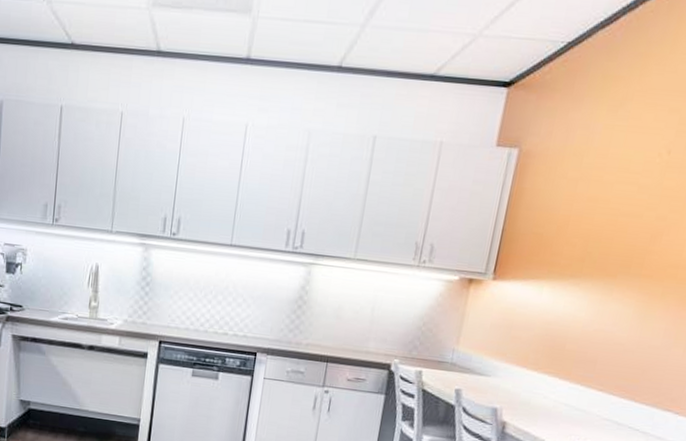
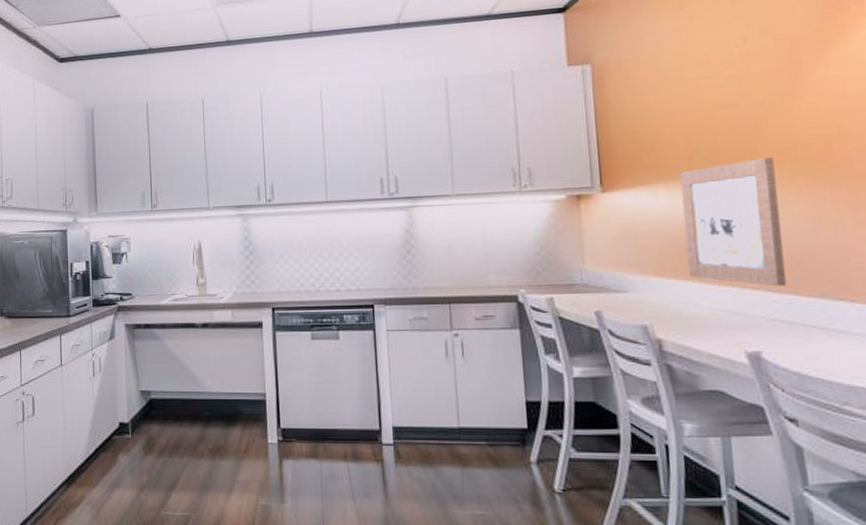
wall art: none [547,271,656,392] -> present [679,156,786,287]

